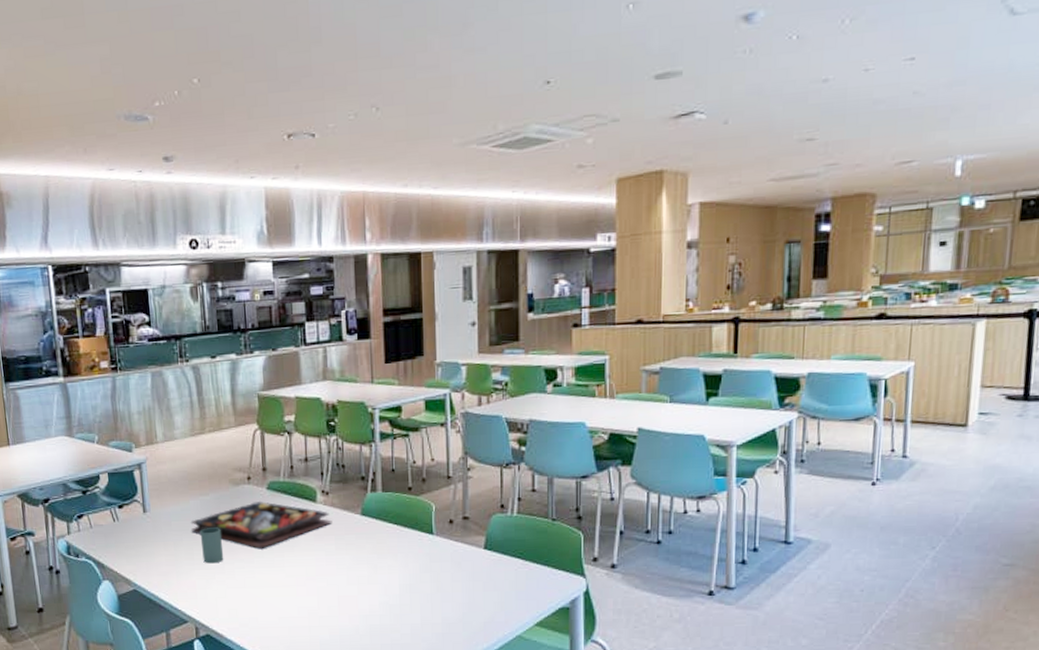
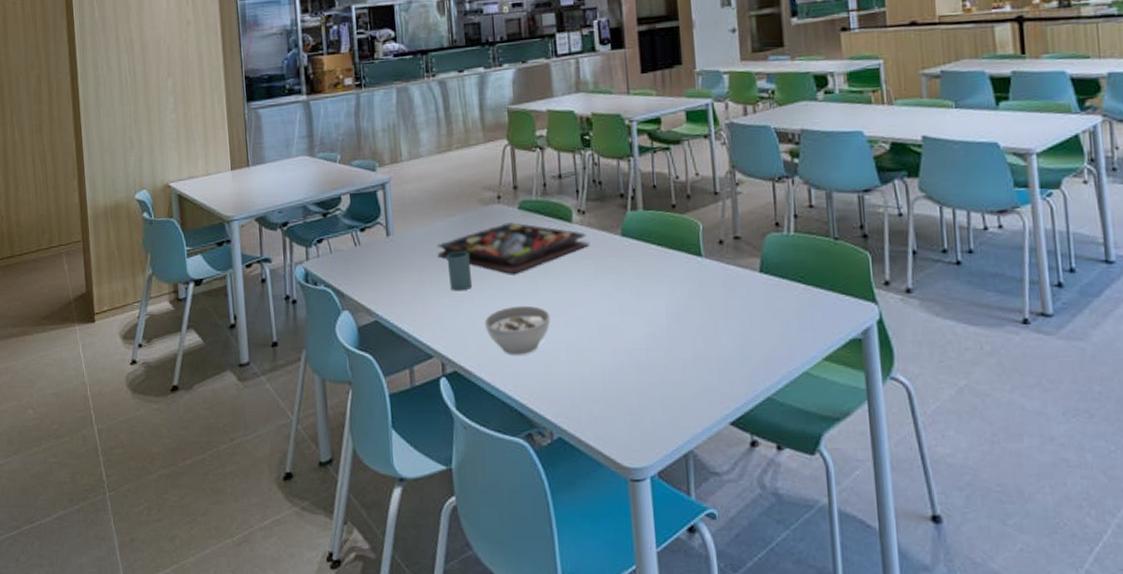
soup bowl: none [235,577,295,621] -> present [485,305,551,356]

